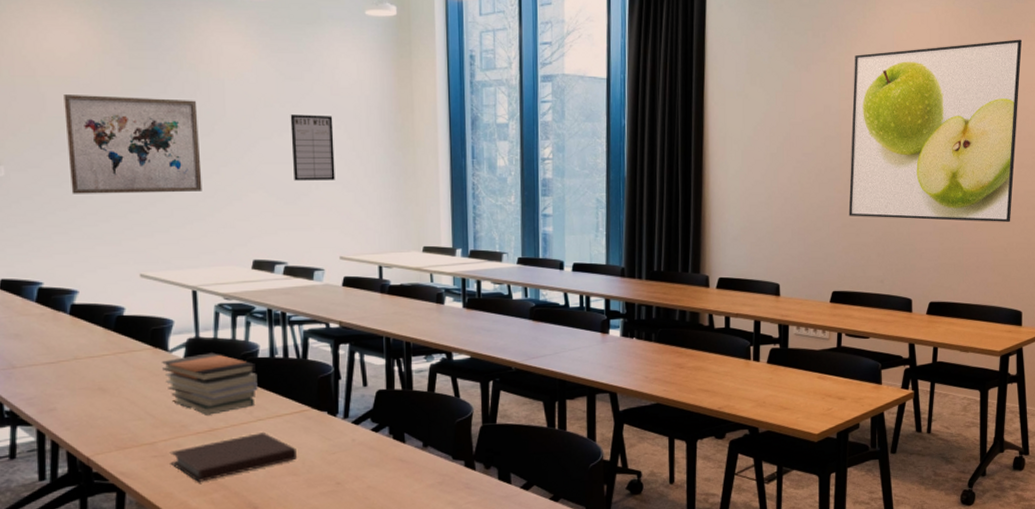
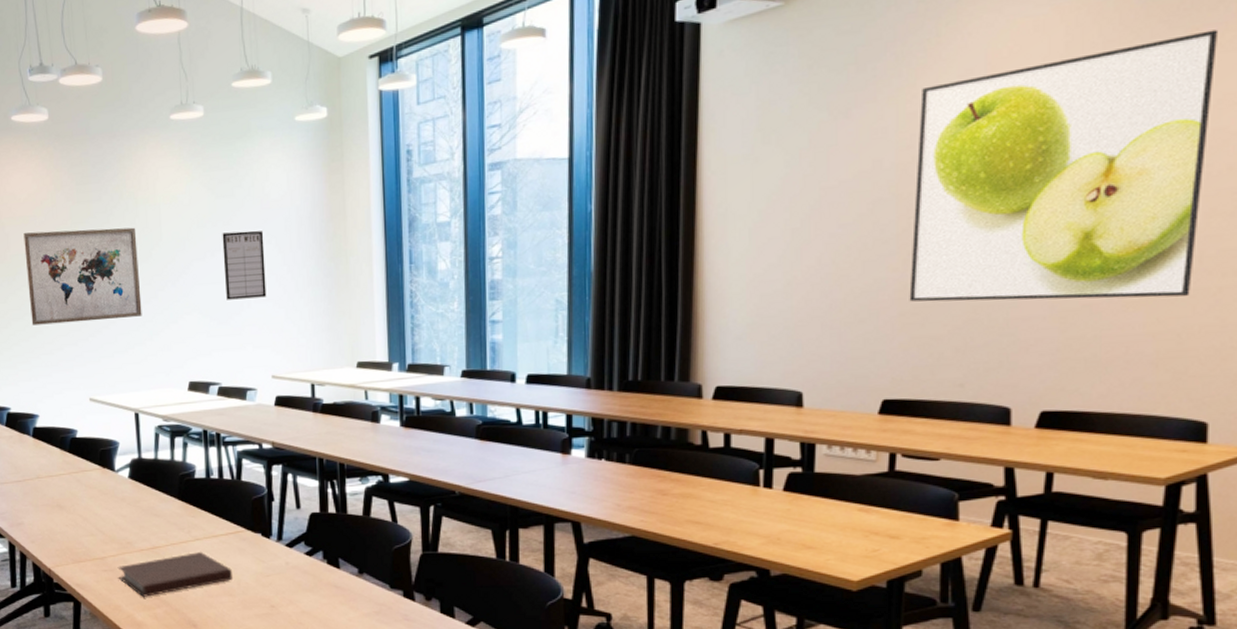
book stack: present [161,353,258,415] -> none [108,473,195,533]

